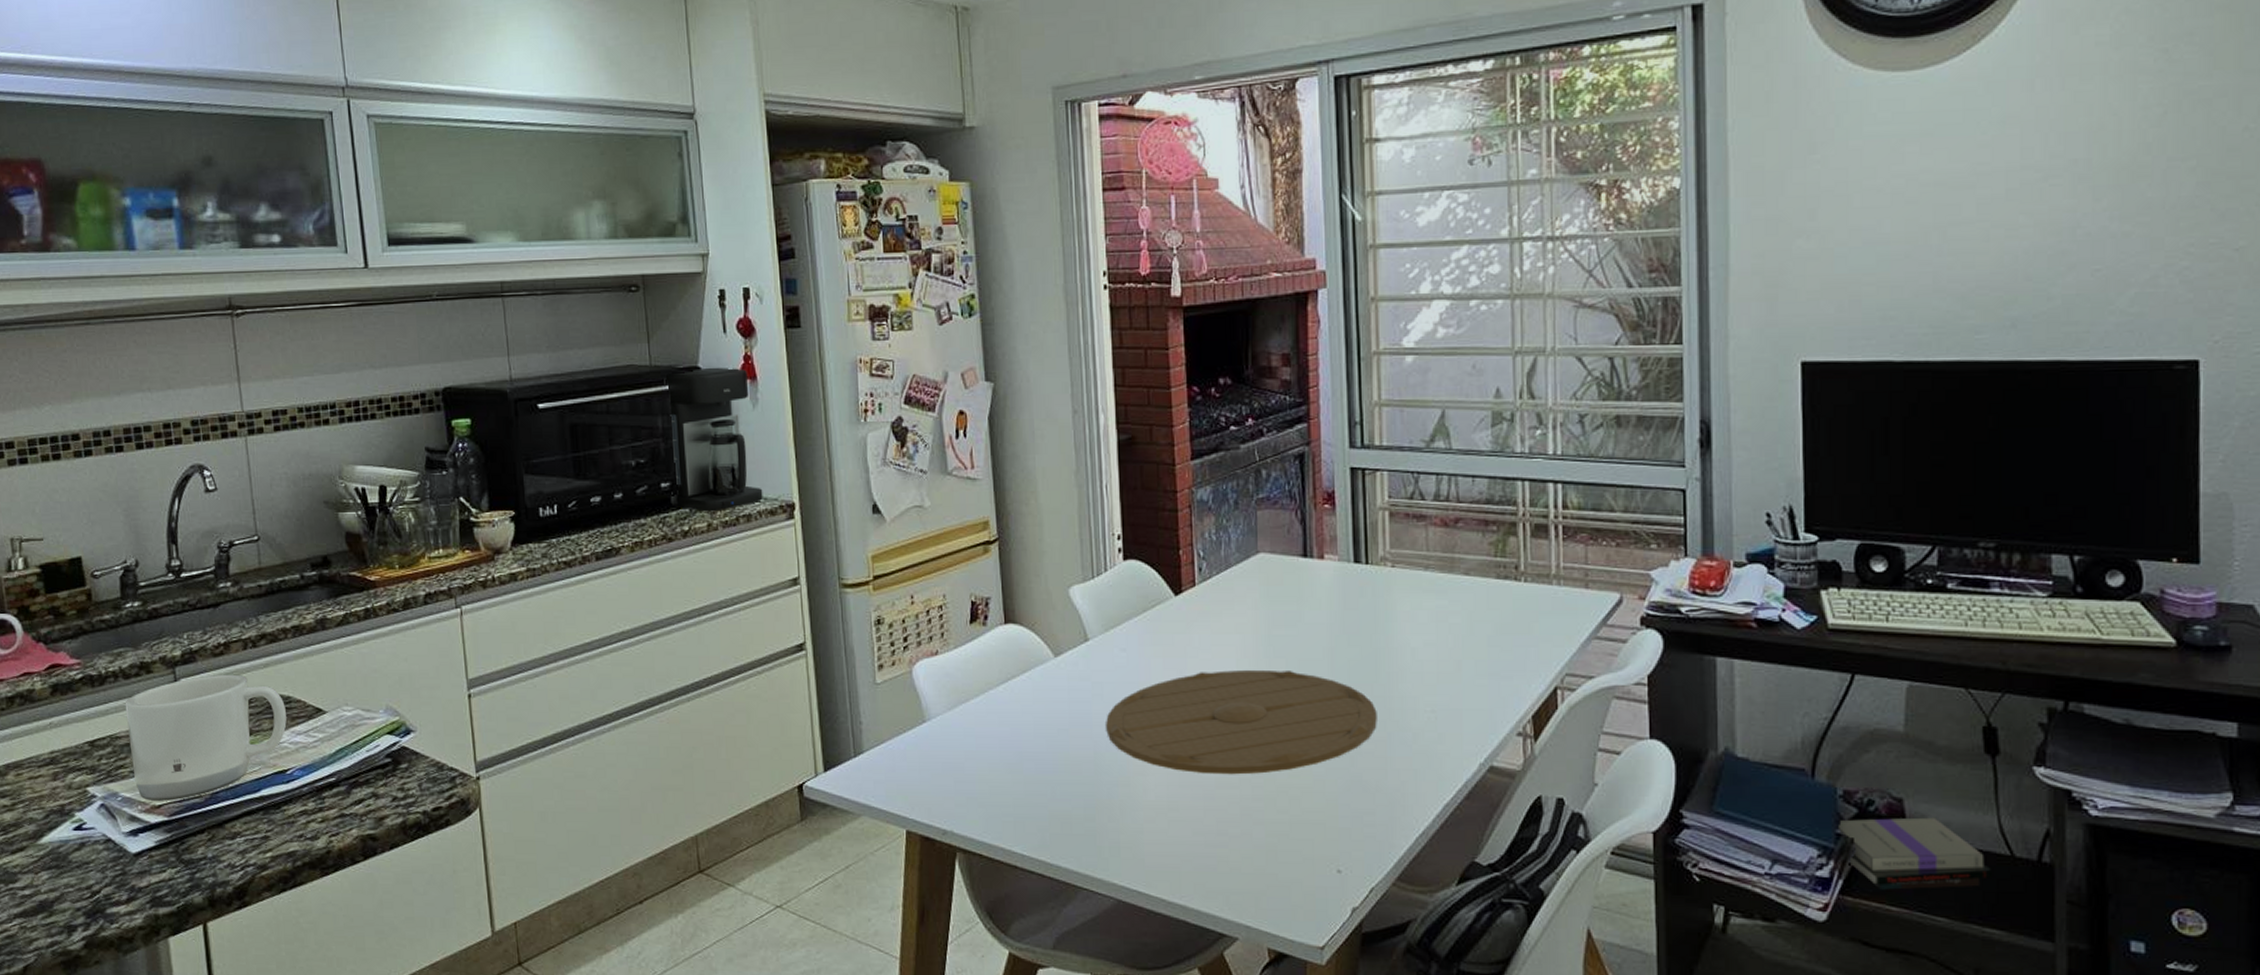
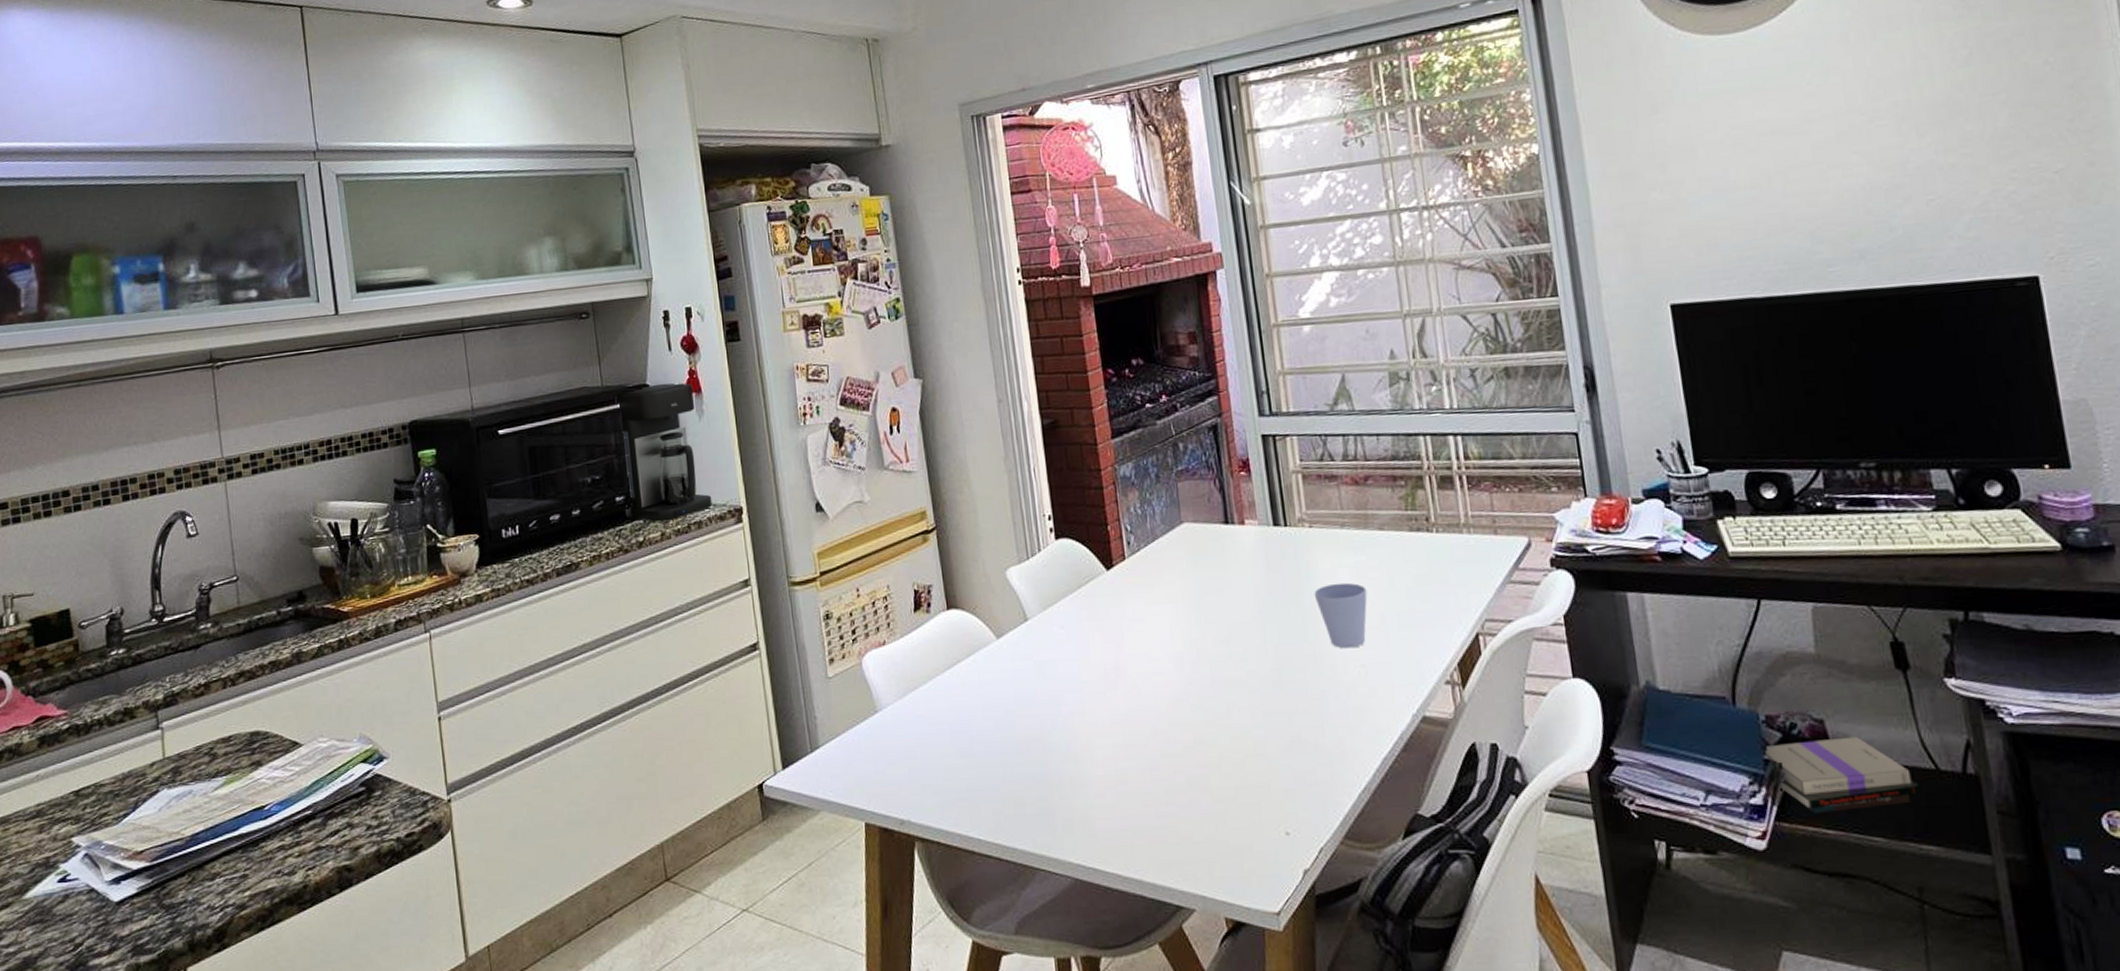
mug: present [125,674,287,801] -> none [109,713,265,847]
placemat: present [1106,669,1377,775] -> none [1050,636,1311,745]
cup: none [1390,626,1446,693] -> present [1314,582,1368,649]

